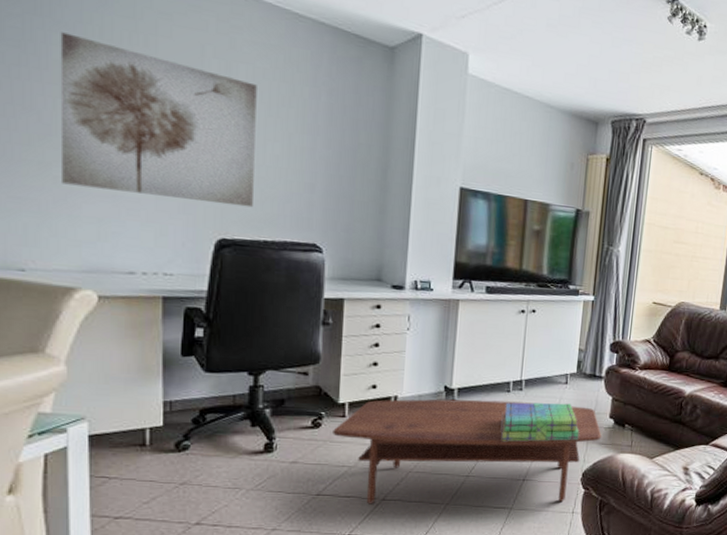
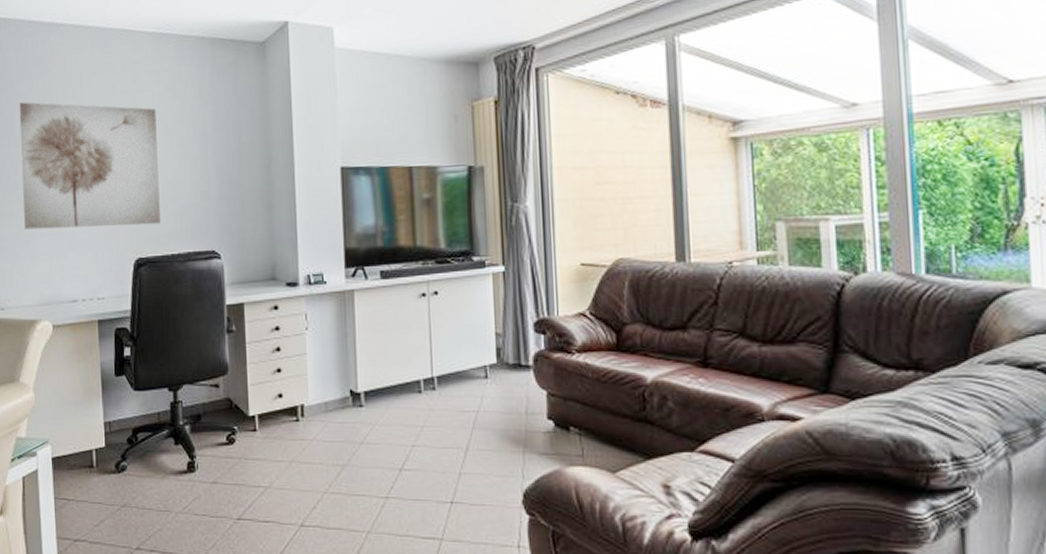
coffee table: present [333,399,602,504] -> none [246,404,541,532]
stack of books: present [501,402,579,441] -> none [416,403,512,453]

